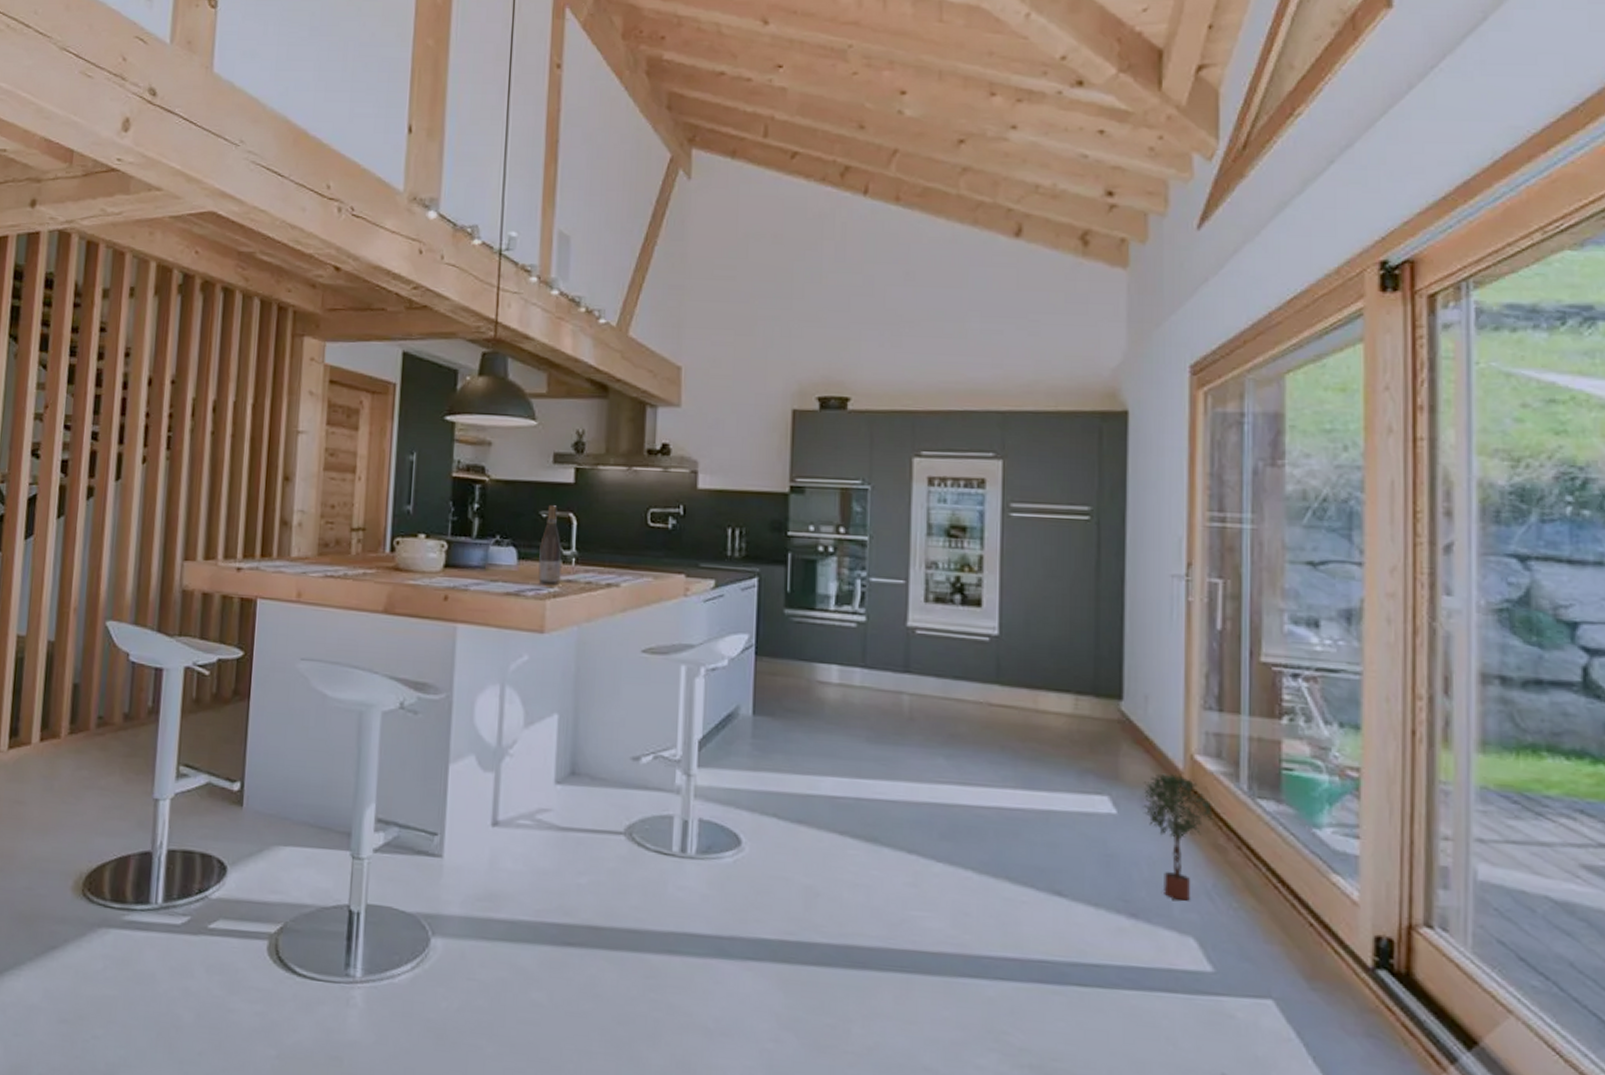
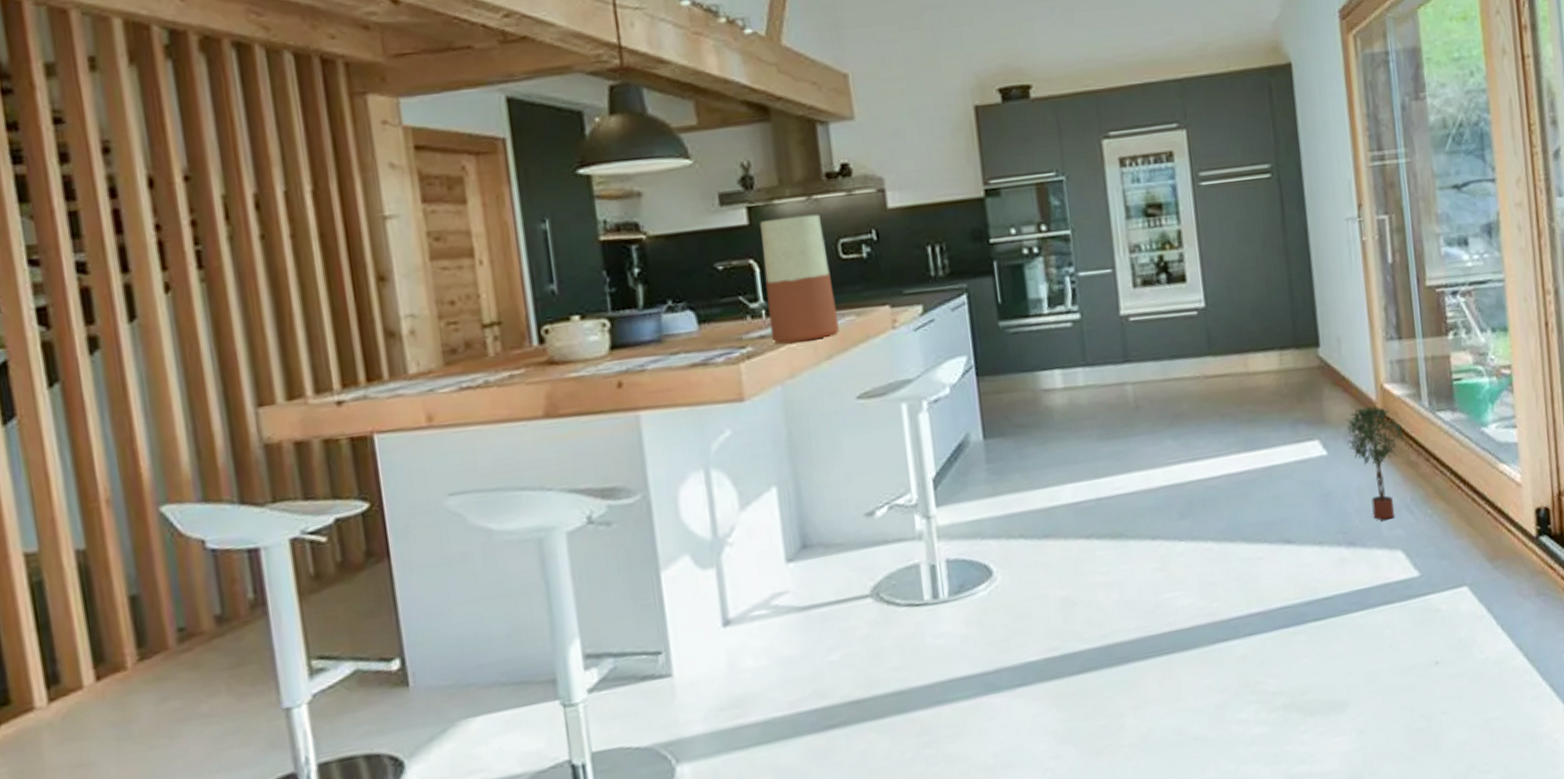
wine bottle: present [538,505,562,586] -> none [721,254,753,348]
vase: none [576,481,637,593] -> present [760,214,840,345]

